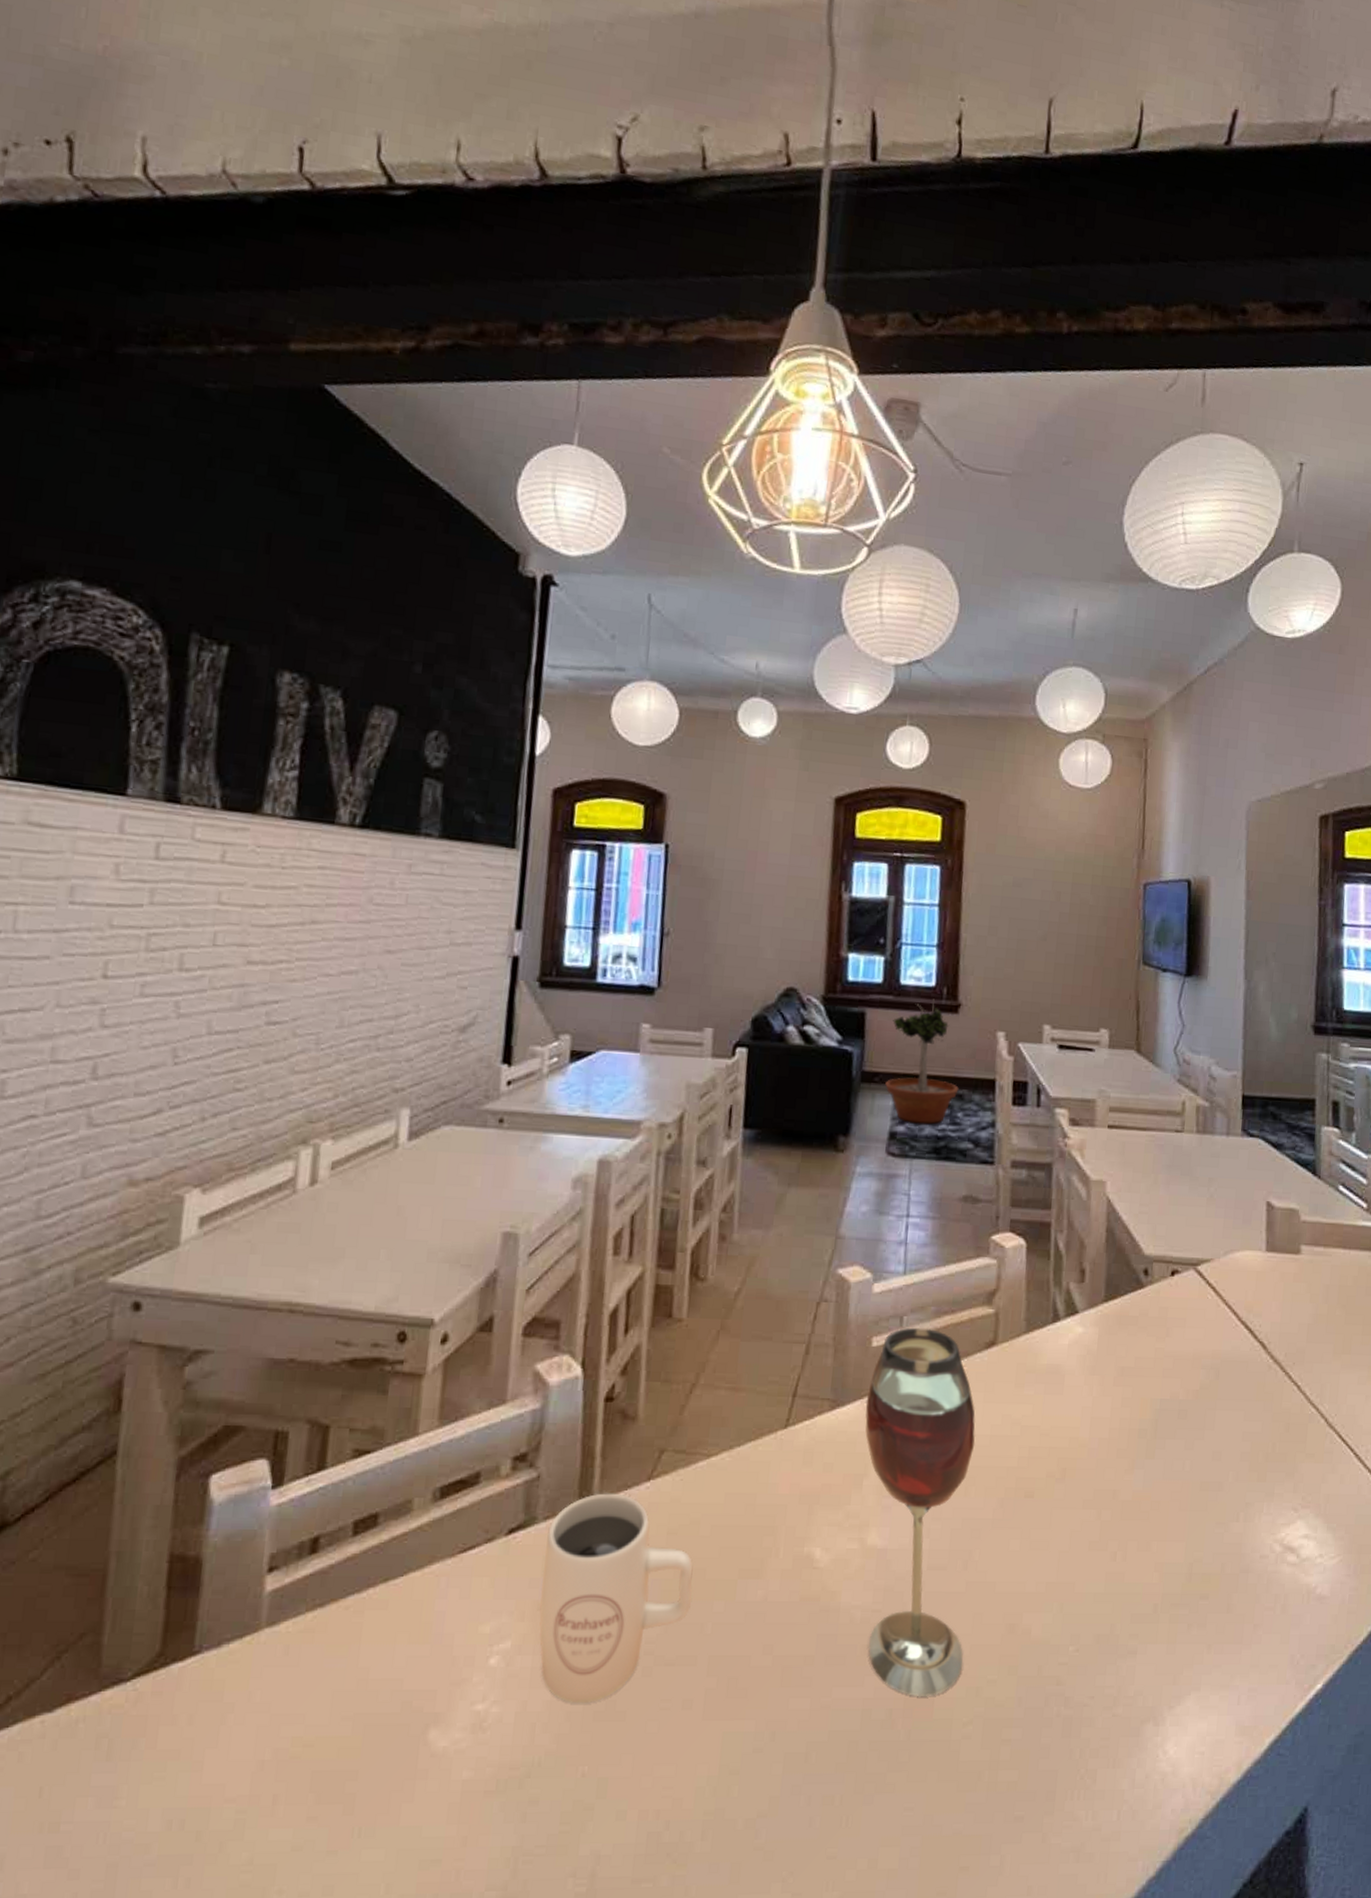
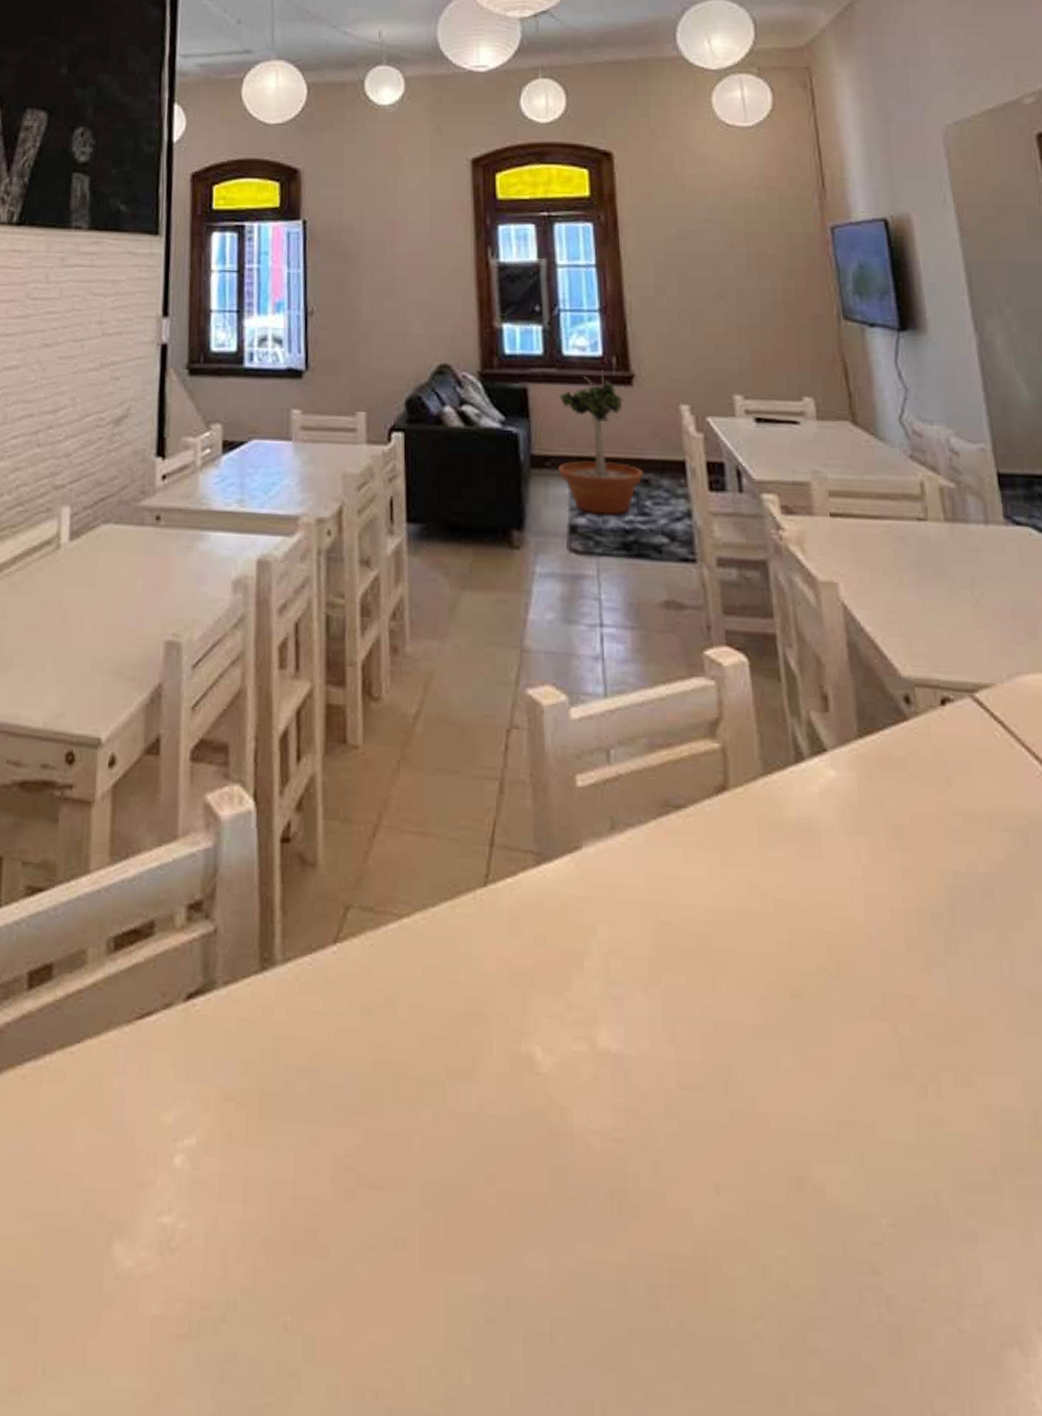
mug: present [539,1493,693,1704] -> none [224,956,396,1230]
wineglass: present [865,1327,975,1697] -> none [576,763,740,1271]

